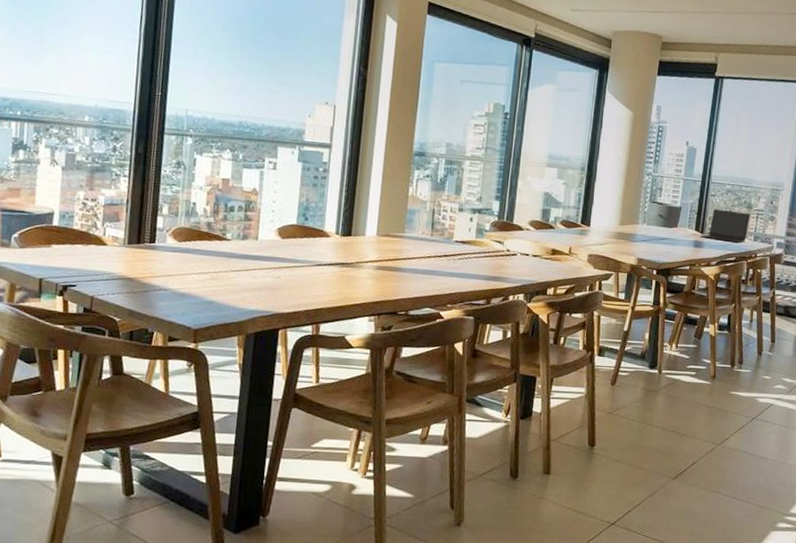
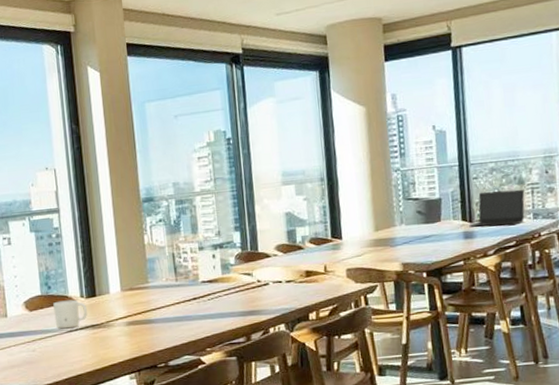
mug: none [305,233,340,262] -> present [53,299,87,329]

